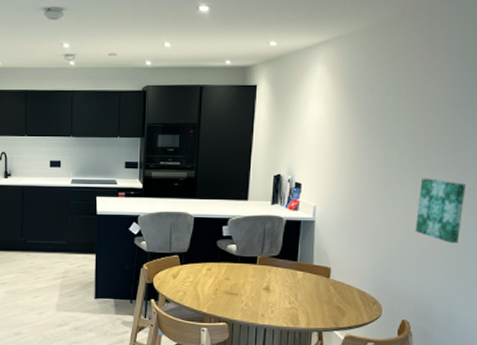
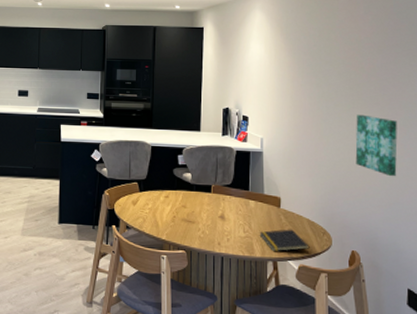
notepad: none [305,299,358,322] -> present [259,229,310,251]

